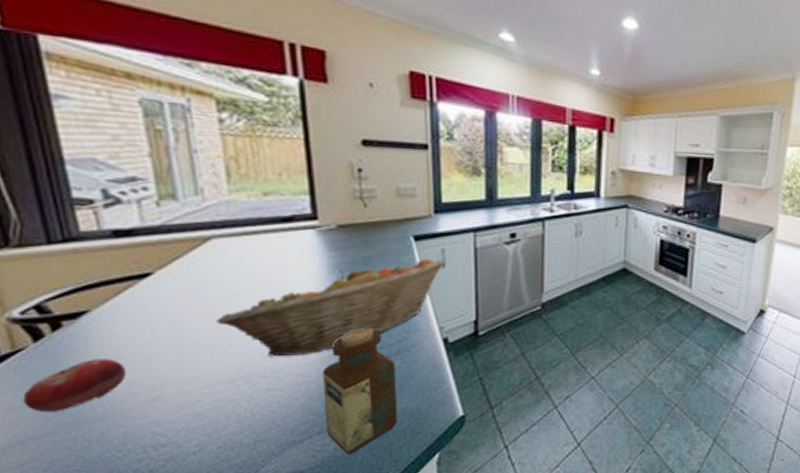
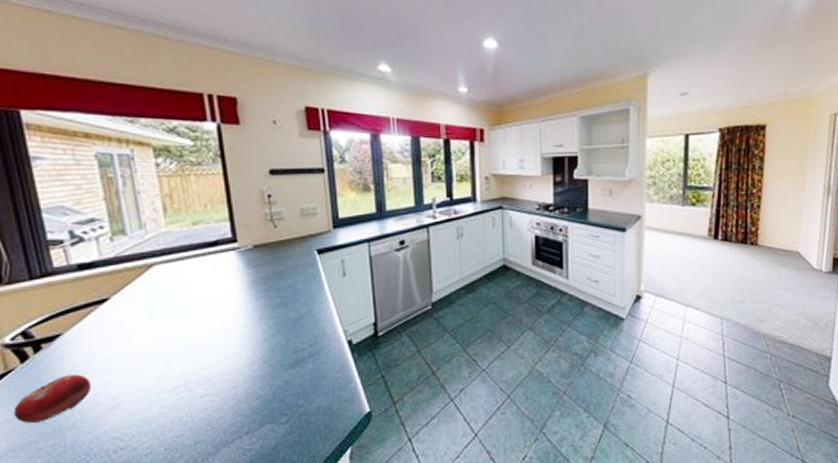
fruit basket: present [215,258,446,357] -> none [159,268,346,366]
bottle: present [322,328,398,454] -> none [247,335,313,451]

